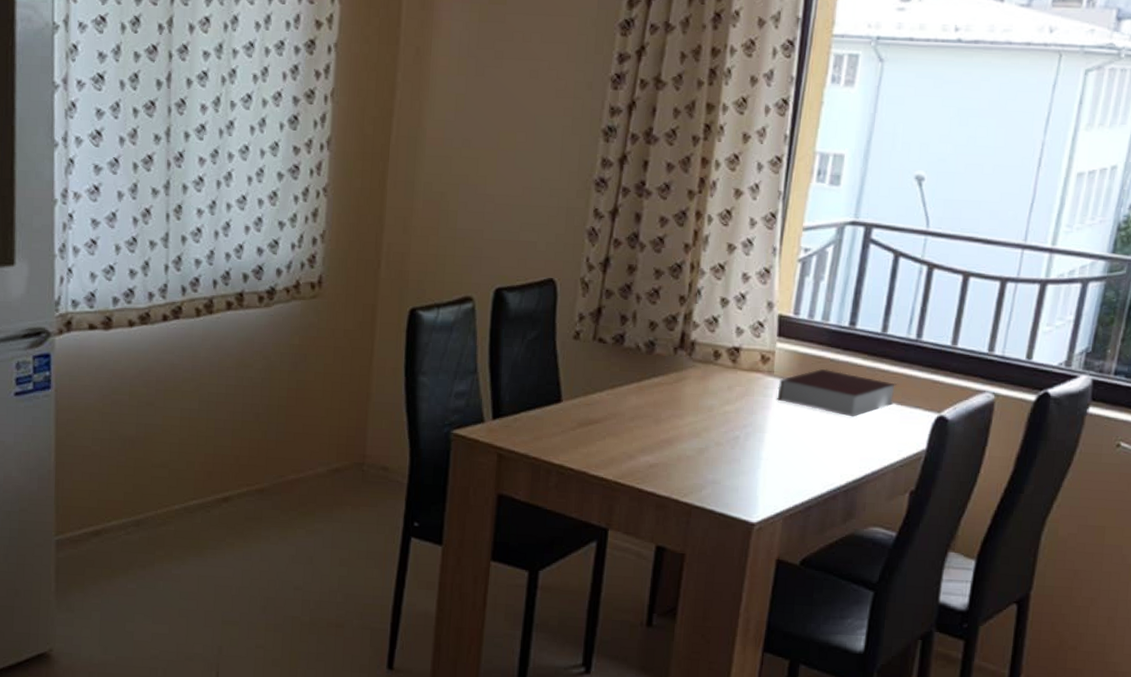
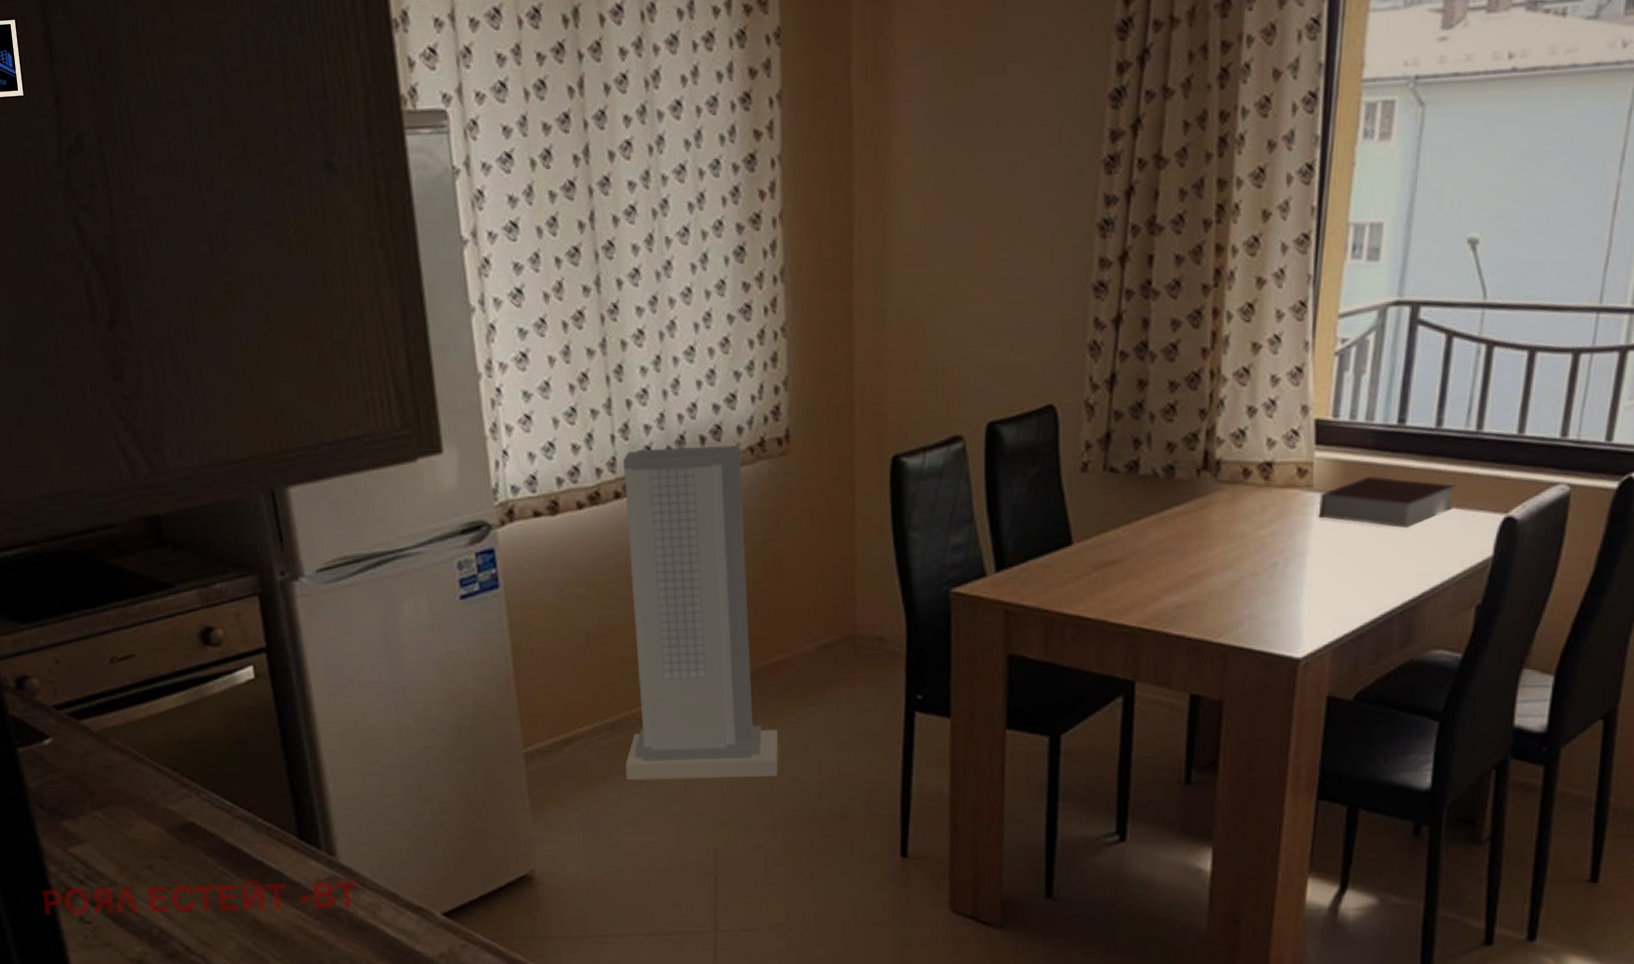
architectural model: none [146,280,286,584] -> present [623,446,779,781]

